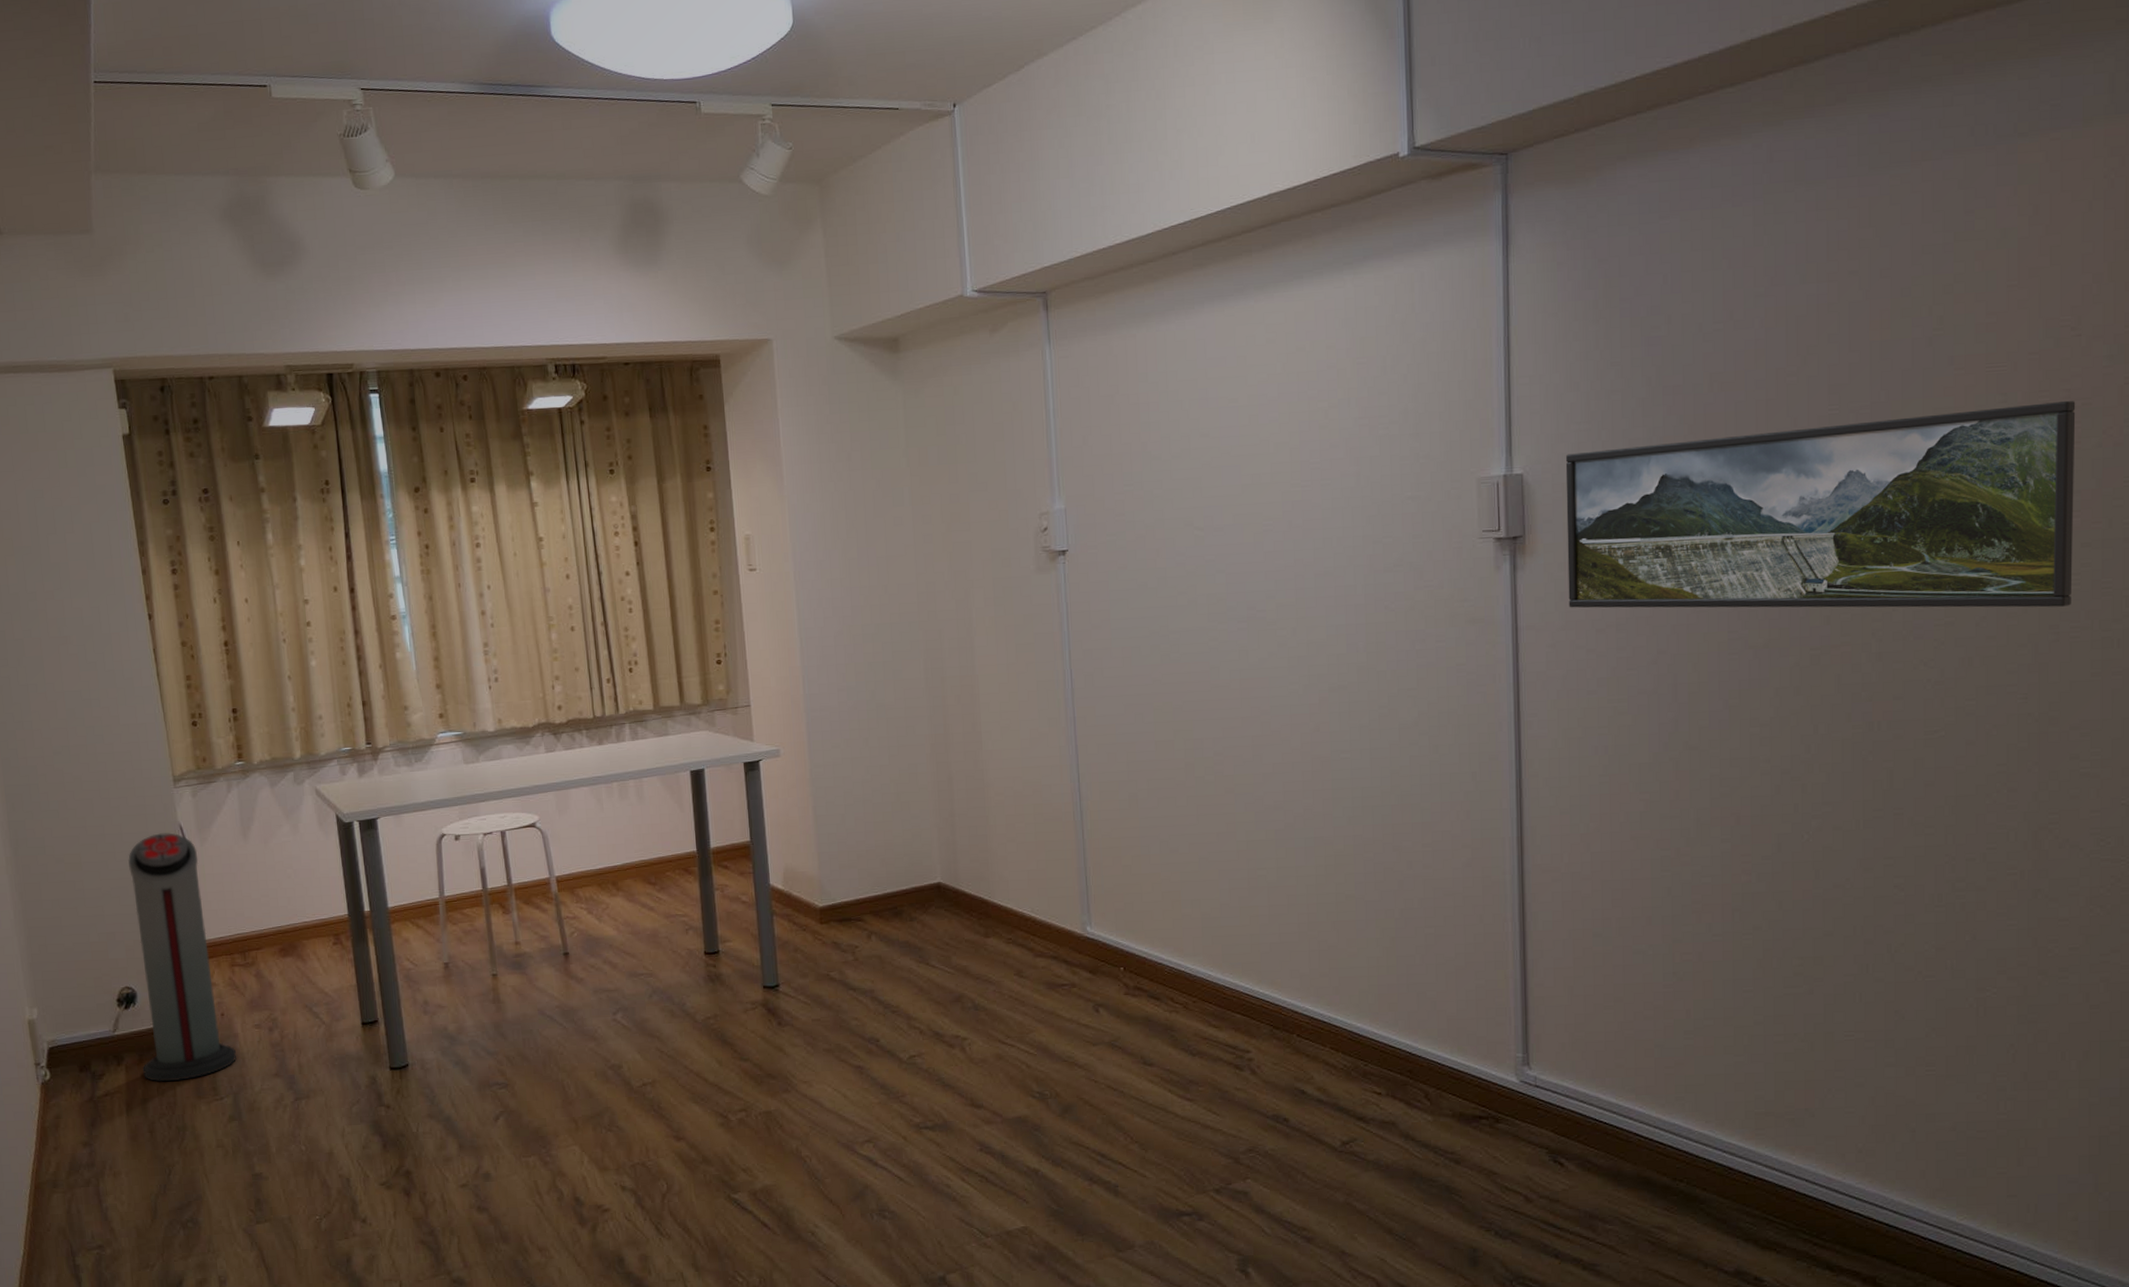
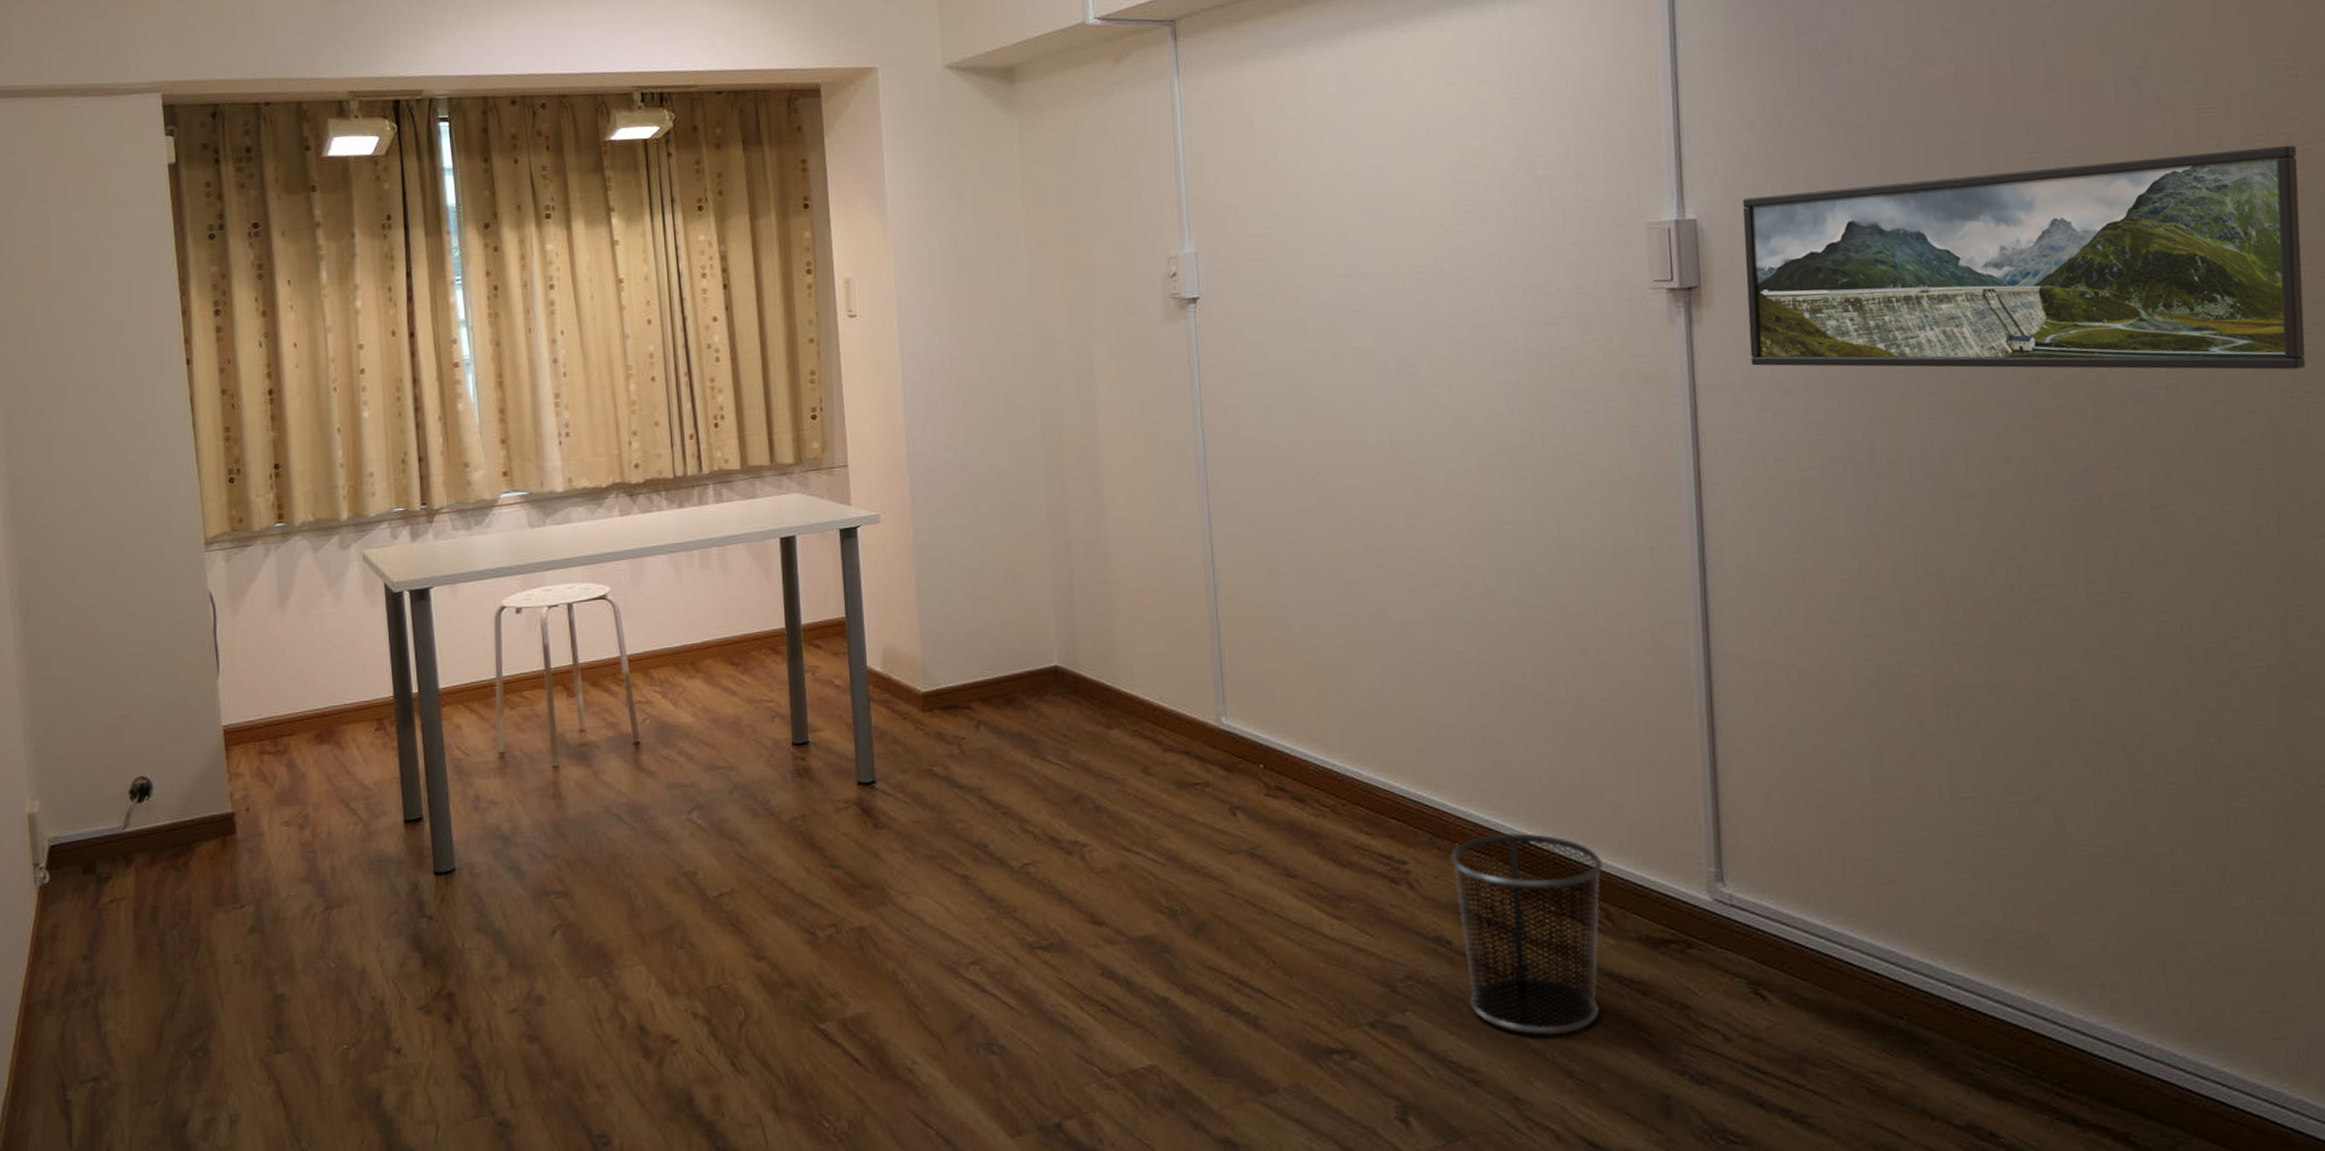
air purifier: present [128,833,237,1082] -> none [150,602,262,887]
waste bin: none [1288,1025,1423,1198] -> present [1450,833,1603,1035]

